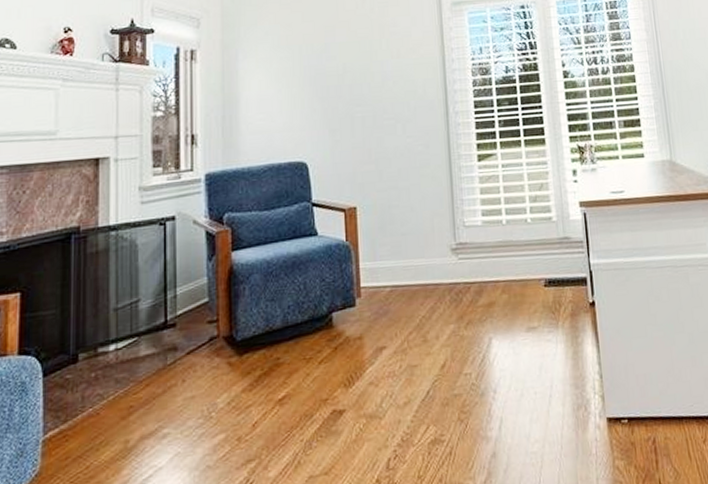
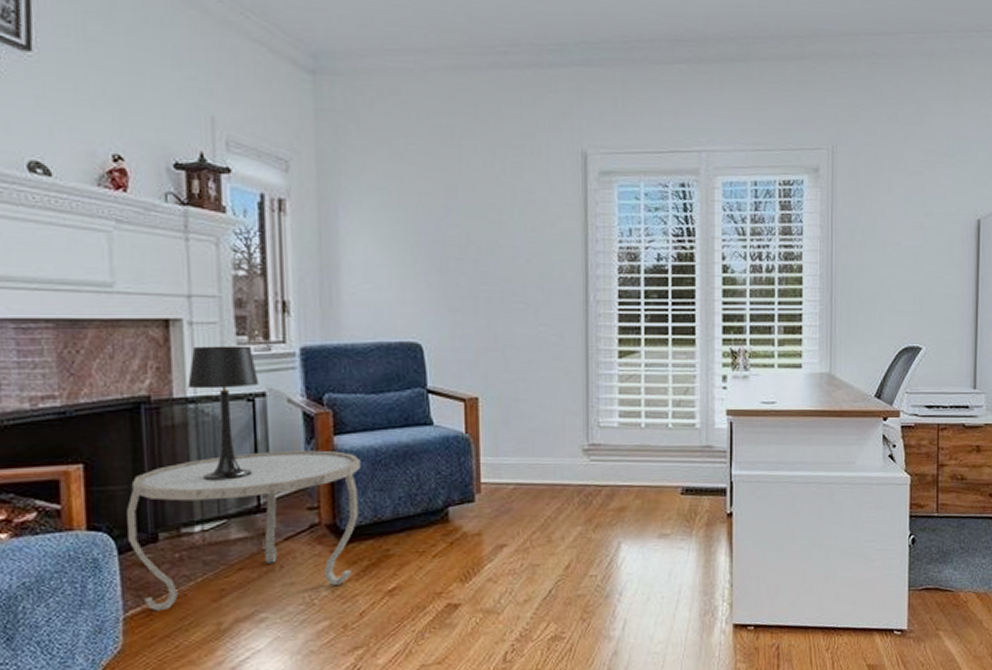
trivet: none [53,266,255,432] -> present [127,450,361,612]
table lamp: none [111,175,170,301] -> present [188,346,259,481]

